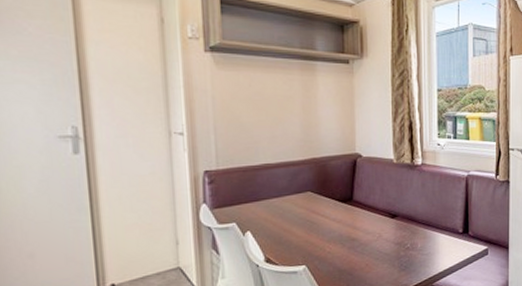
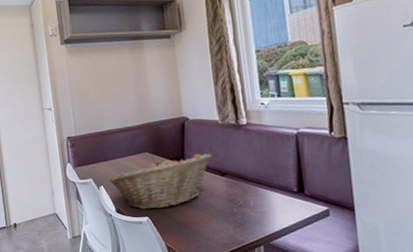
fruit basket: none [258,193,383,258] -> present [109,153,212,210]

